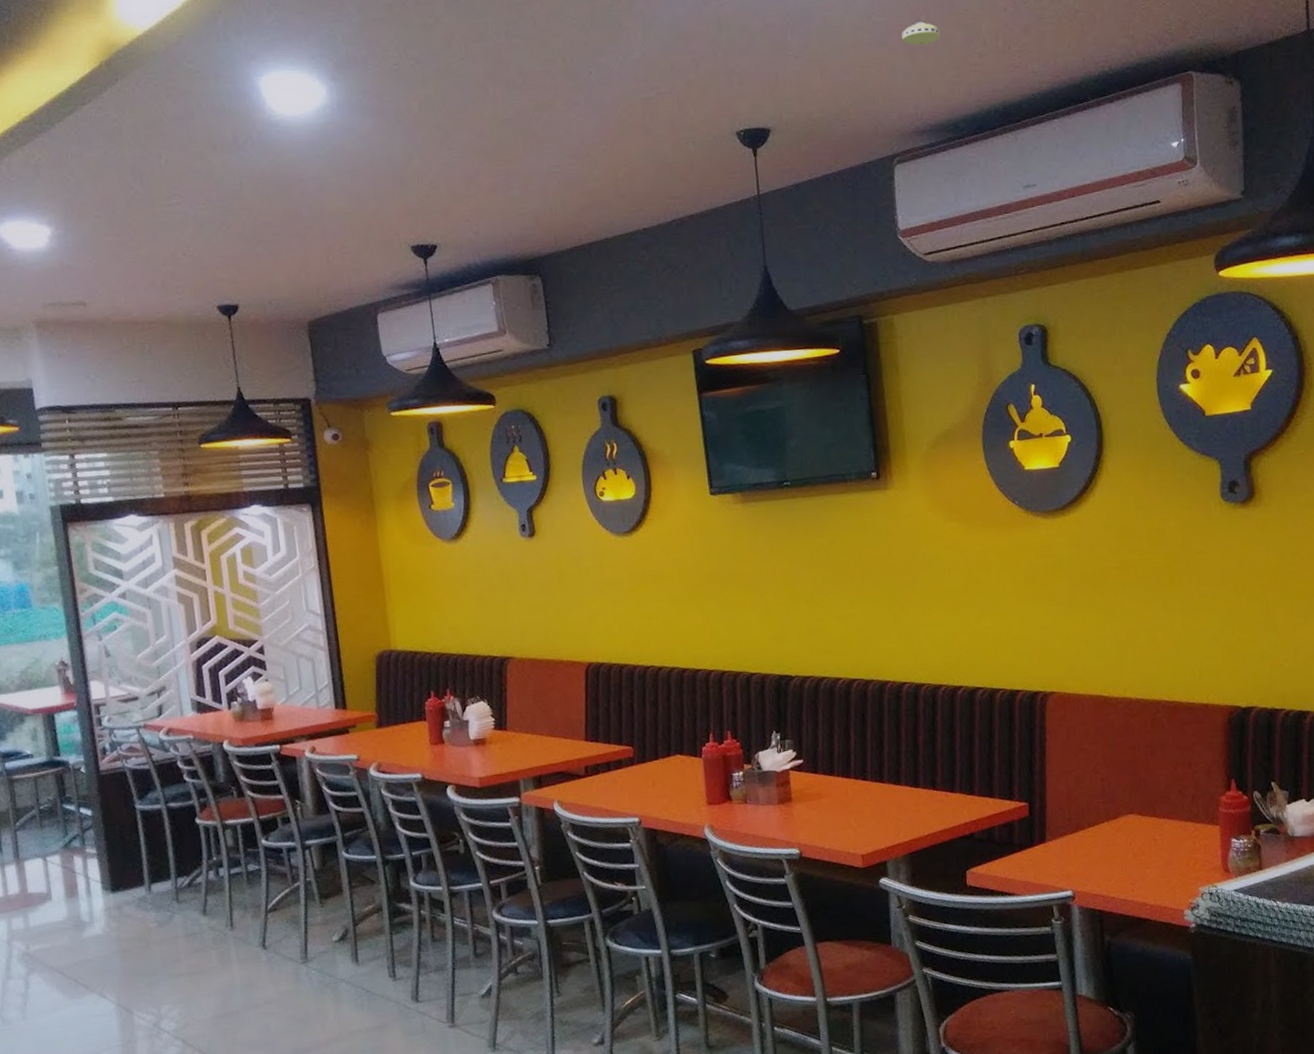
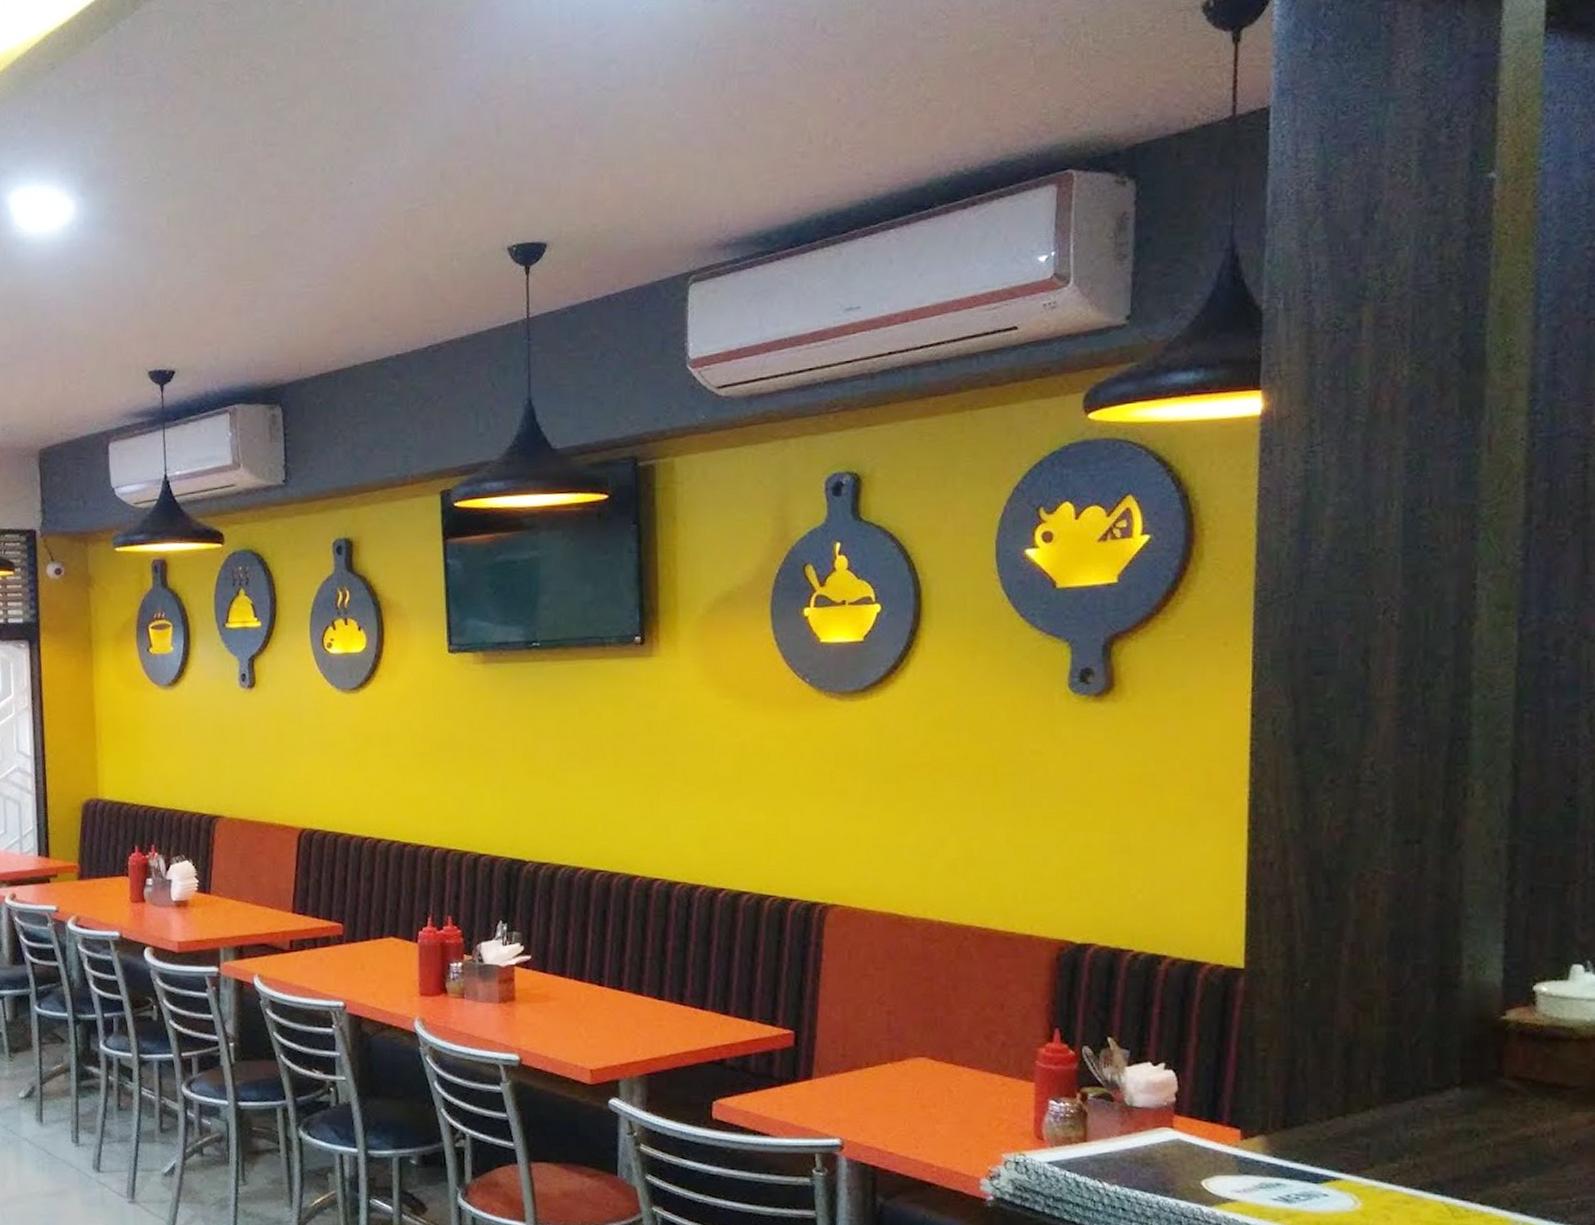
smoke detector: present [901,21,941,46] -> none [709,117,757,146]

